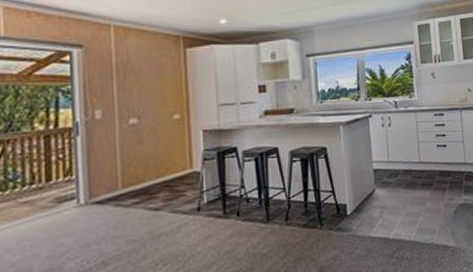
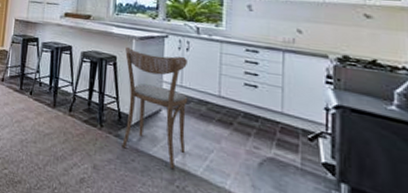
dining chair: none [334,132,400,244] -> present [122,46,188,170]

